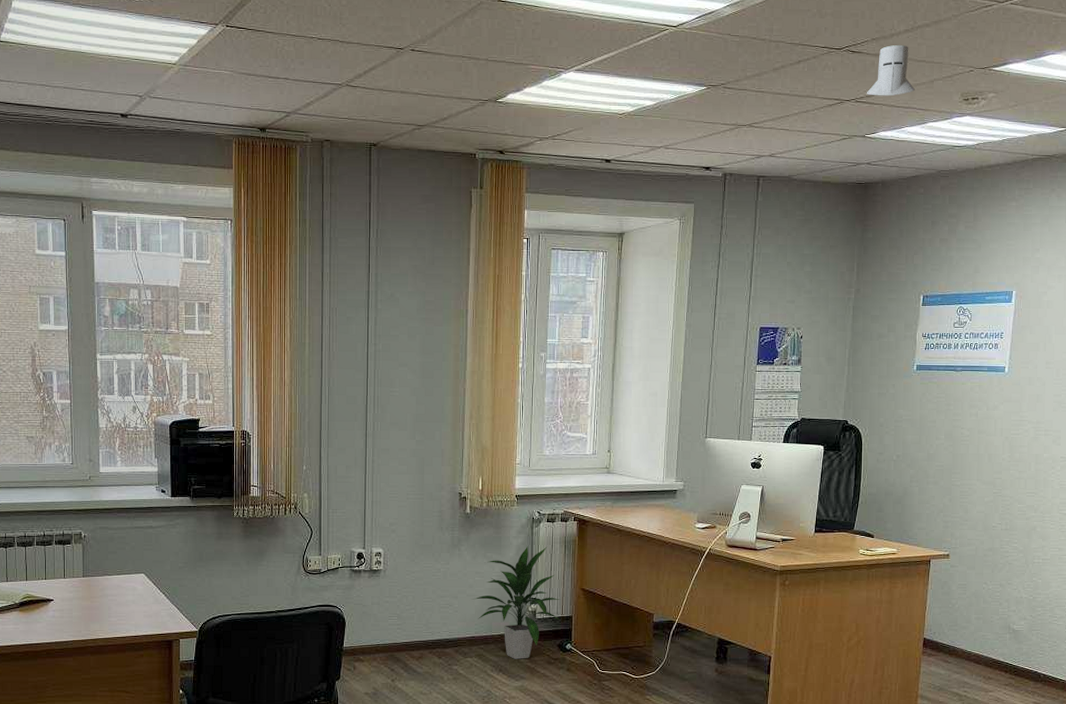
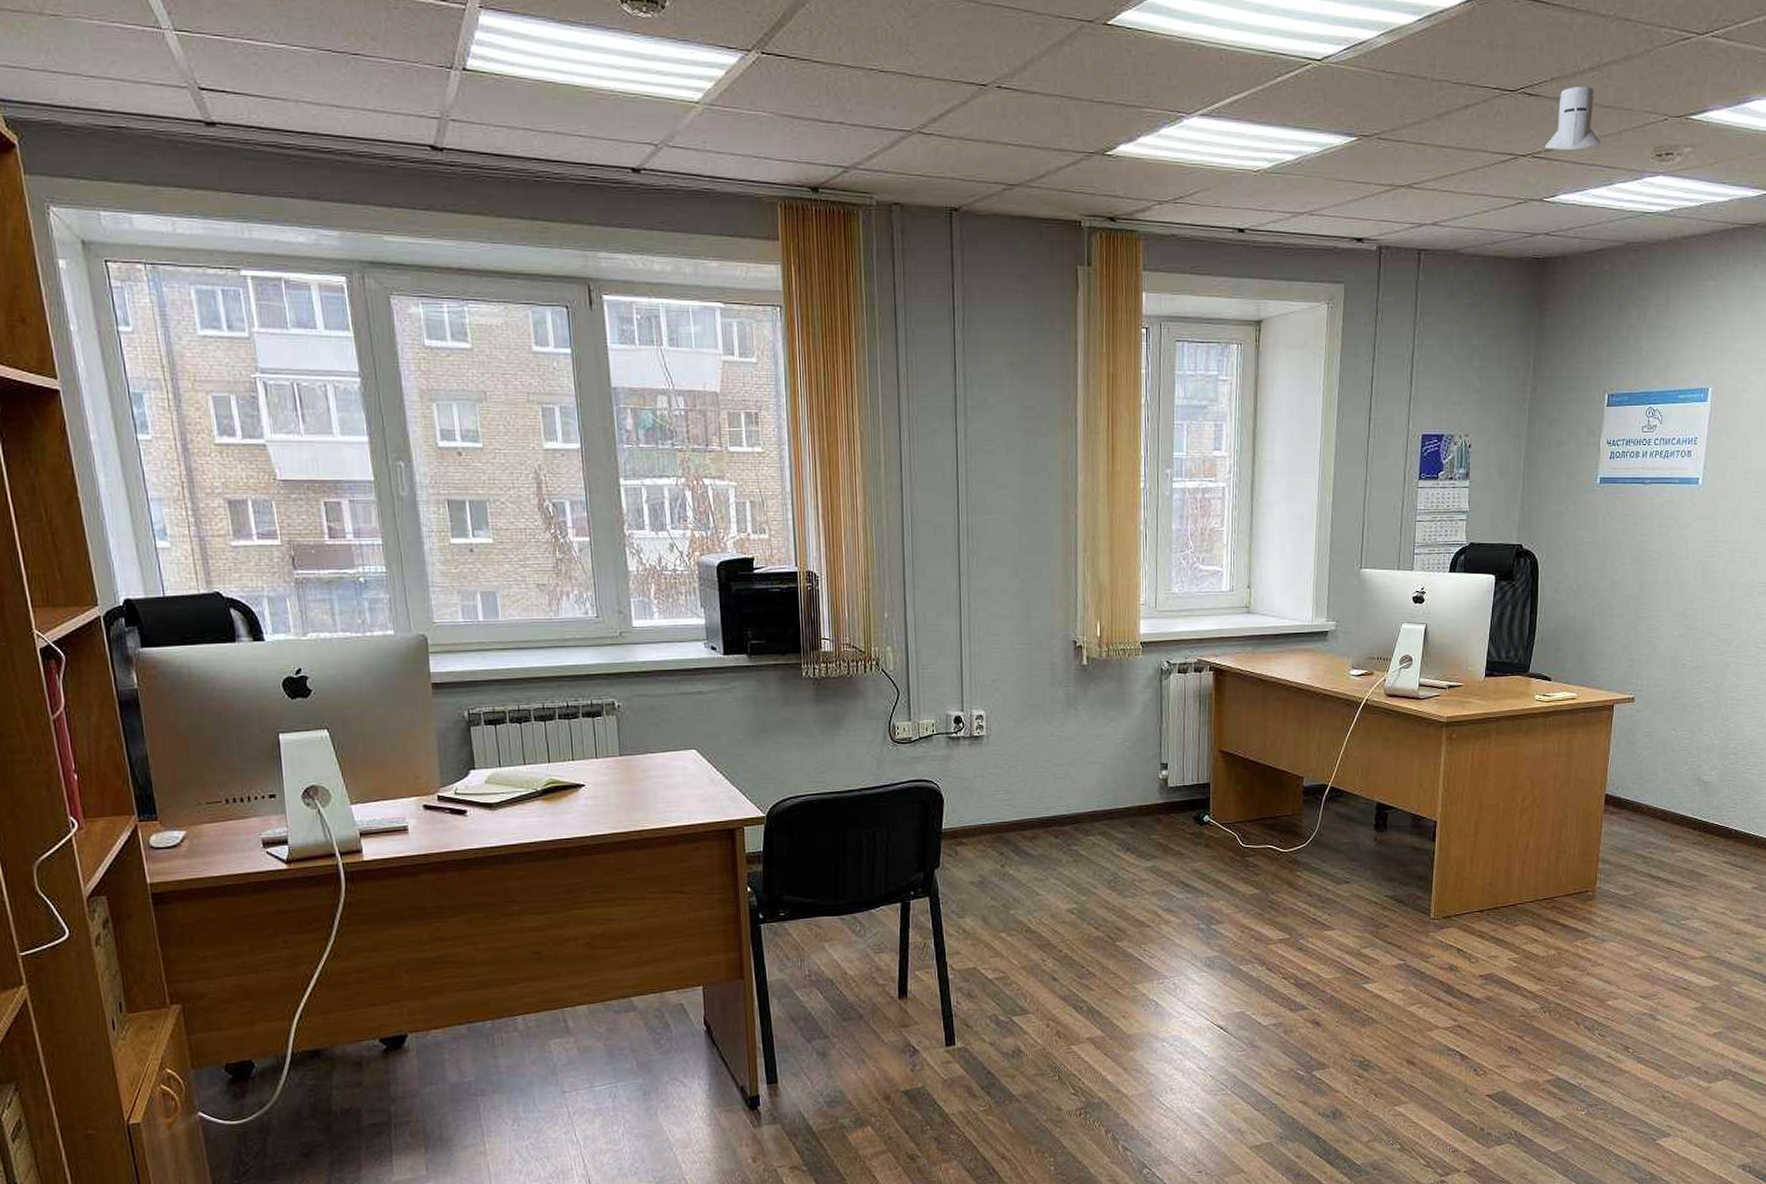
indoor plant: present [472,546,561,659] -> none [1092,702,1196,836]

